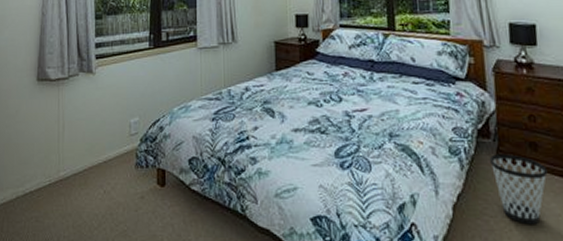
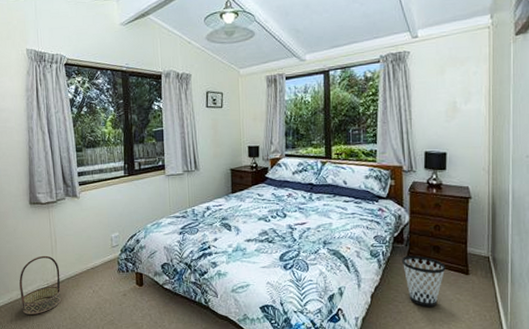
basket: none [16,144,66,220] -> present [19,255,62,314]

